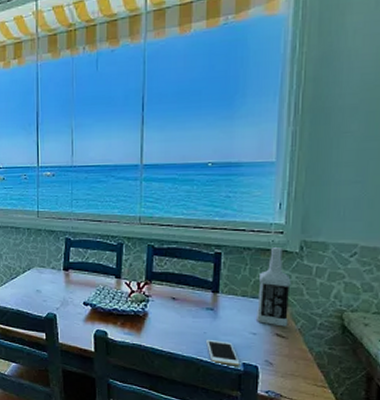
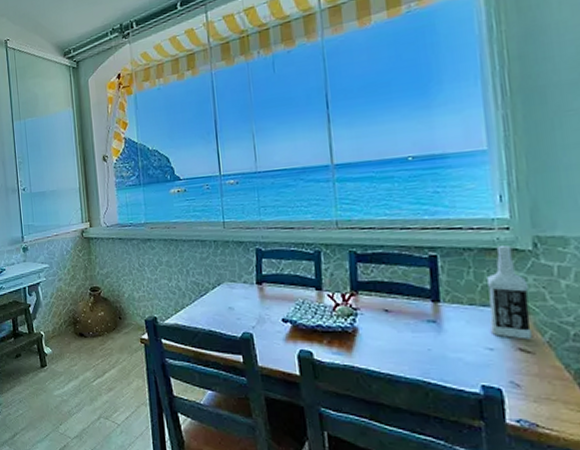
cell phone: present [206,339,240,366] -> none [432,357,479,390]

